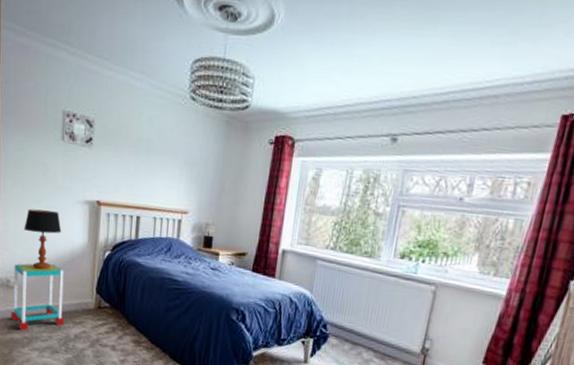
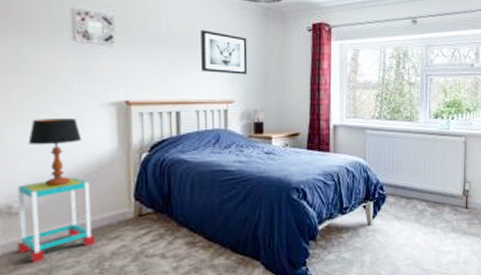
wall art: none [162,137,208,186] -> present [200,30,248,74]

